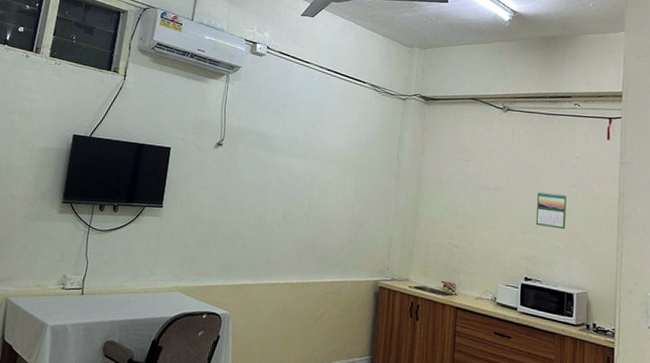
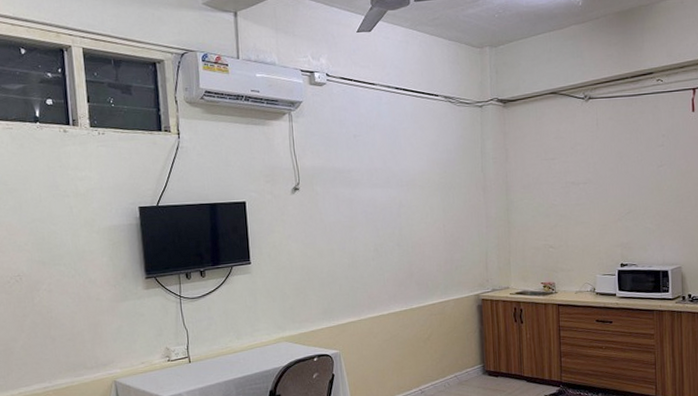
calendar: present [535,191,567,230] -> none [626,176,657,212]

